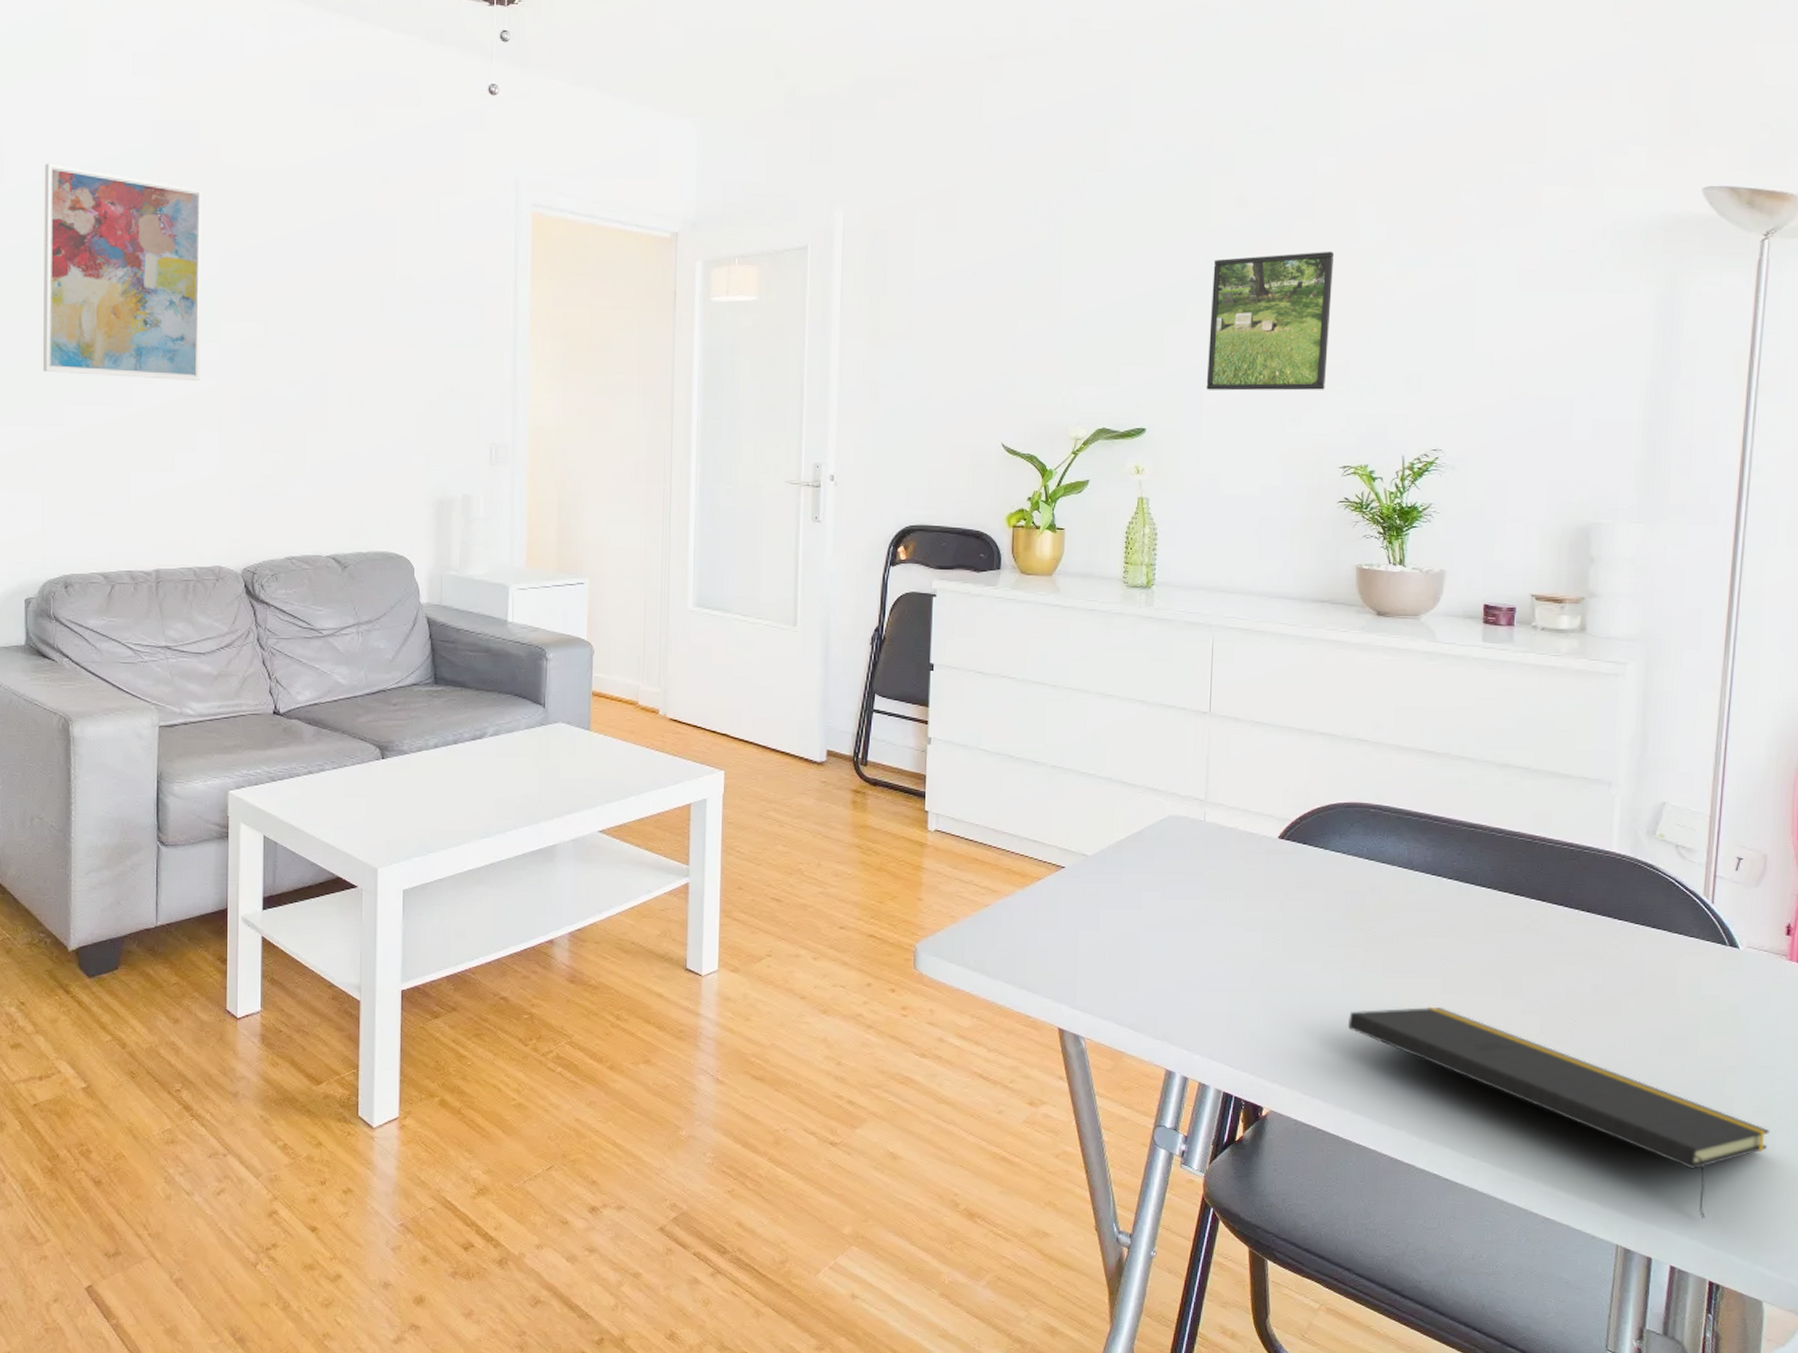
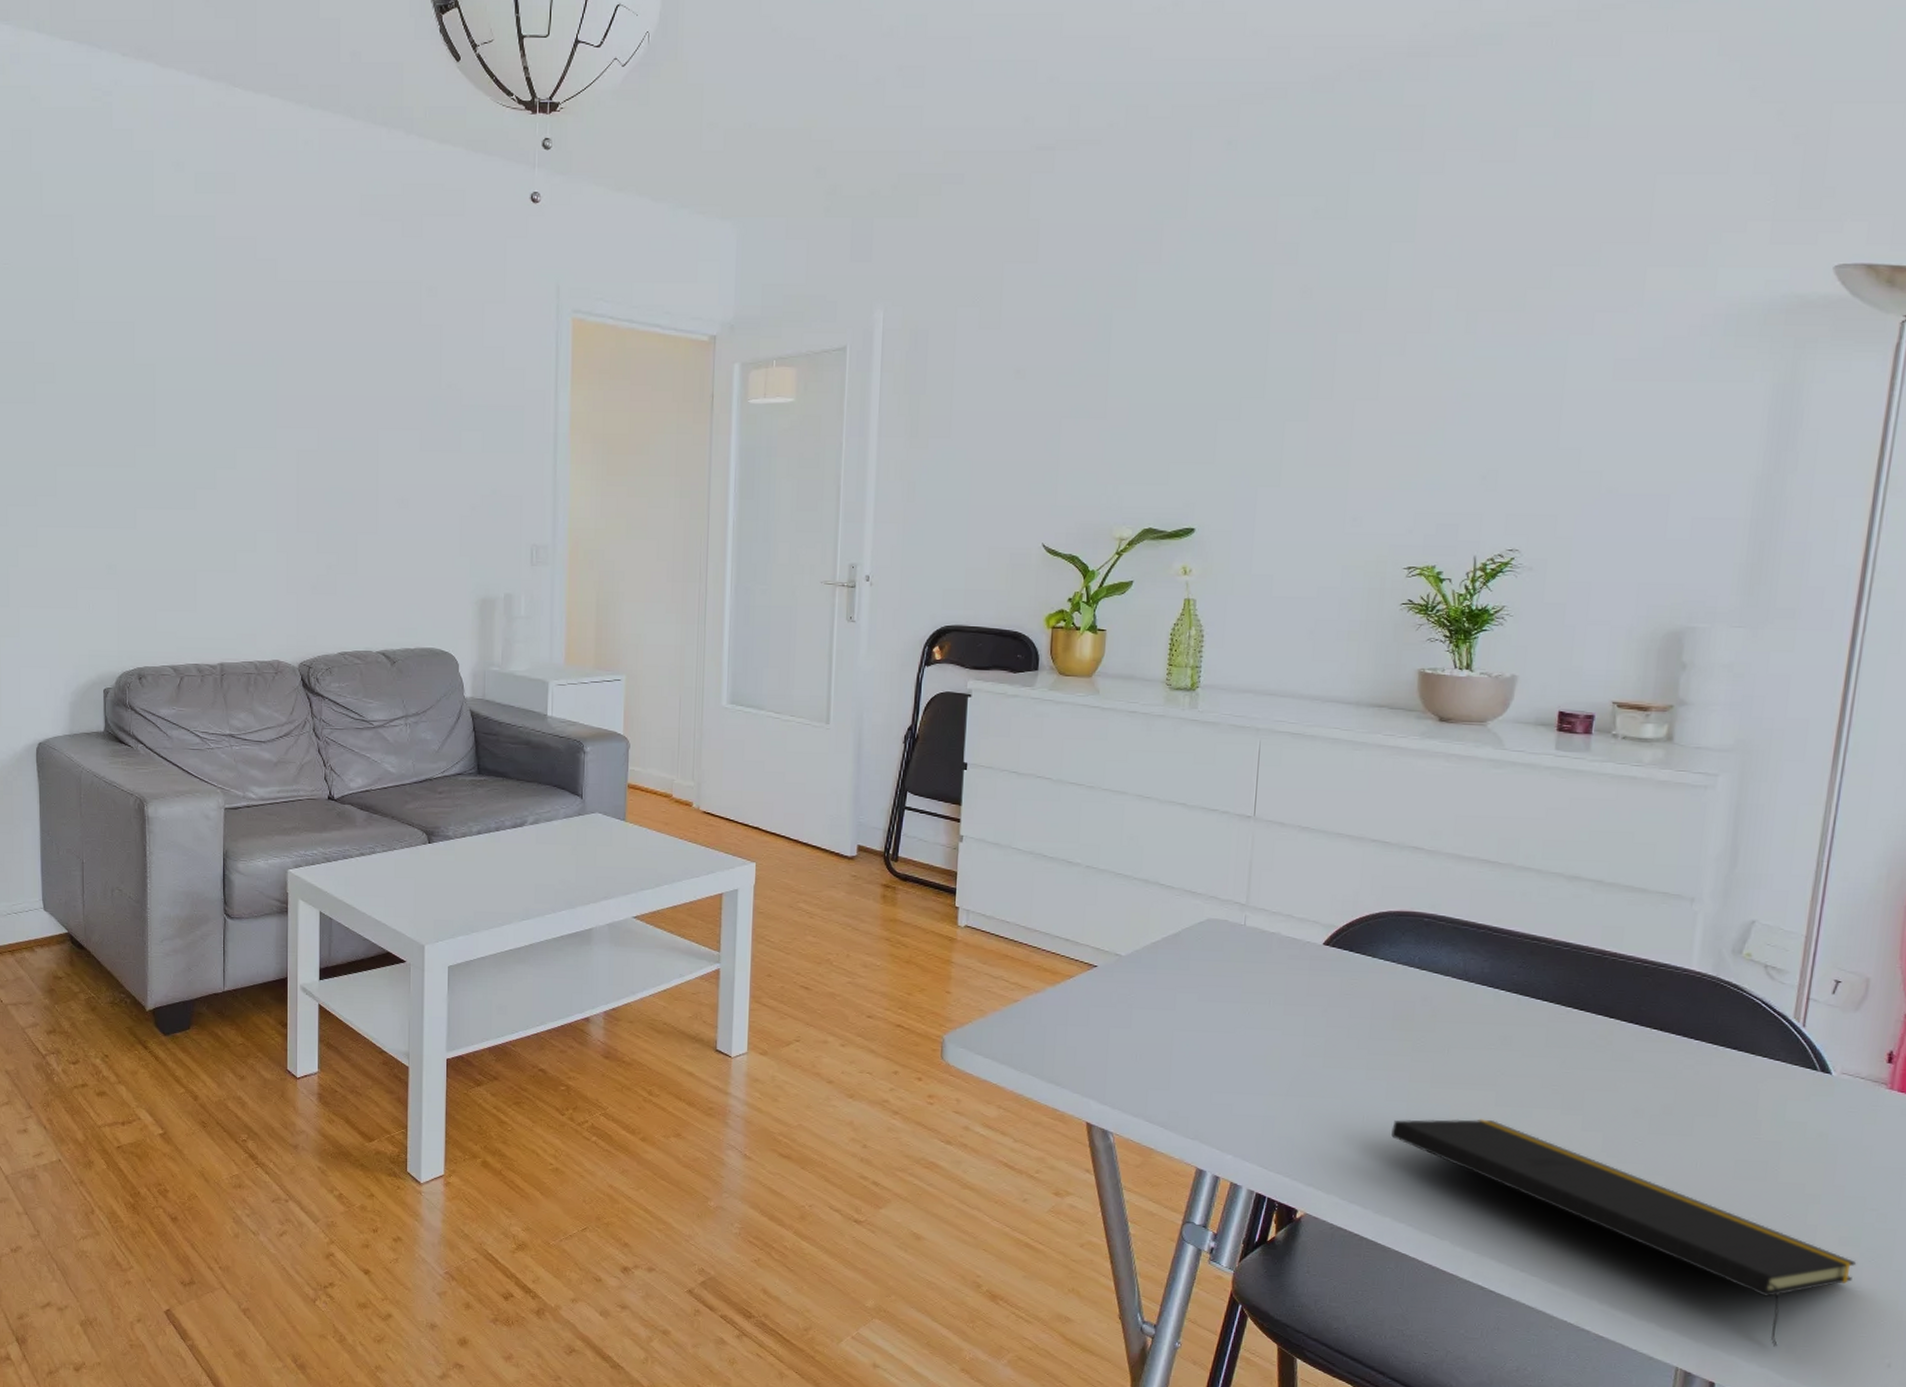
wall art: present [42,163,203,380] -> none [115,280,260,485]
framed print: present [1206,251,1335,391] -> none [1261,342,1407,489]

